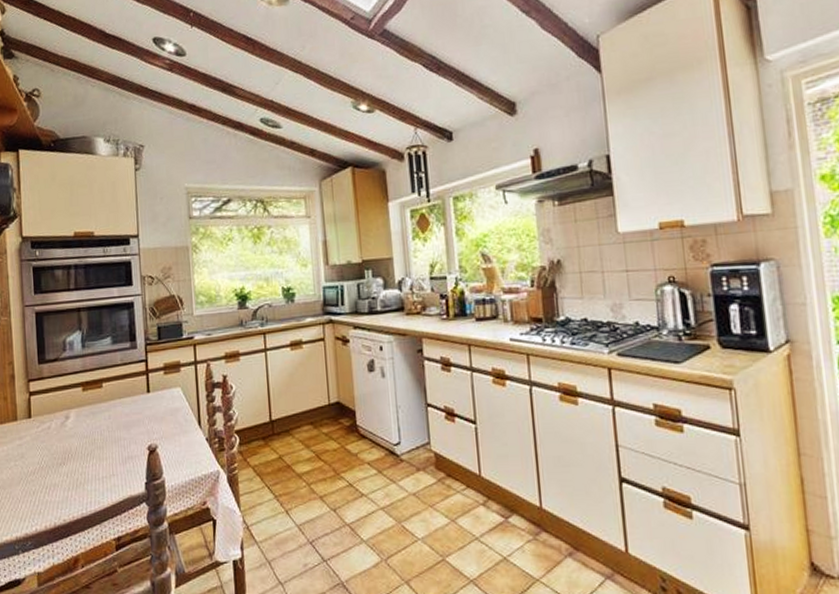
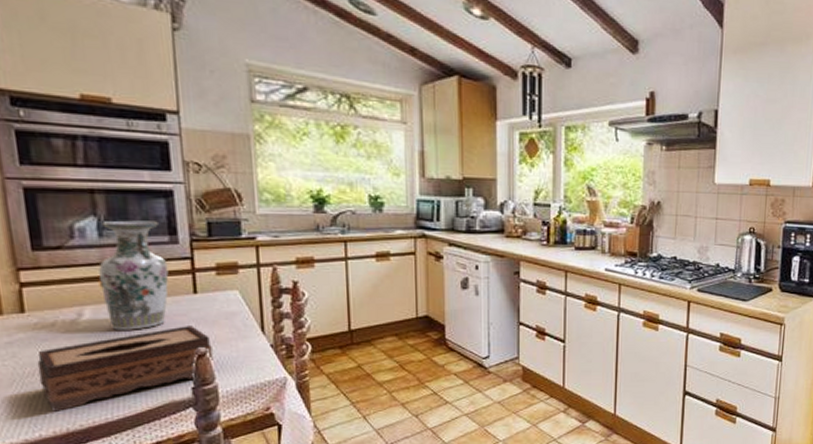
tissue box: none [37,423,161,508] -> present [37,326,213,413]
vase: none [81,330,130,430] -> present [98,220,169,330]

